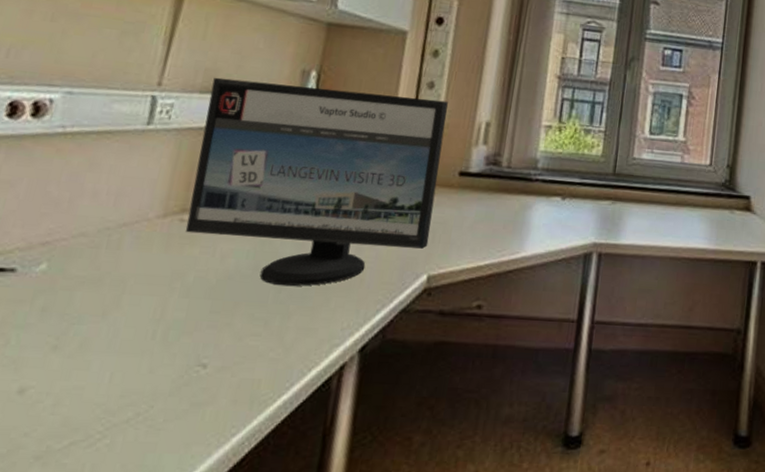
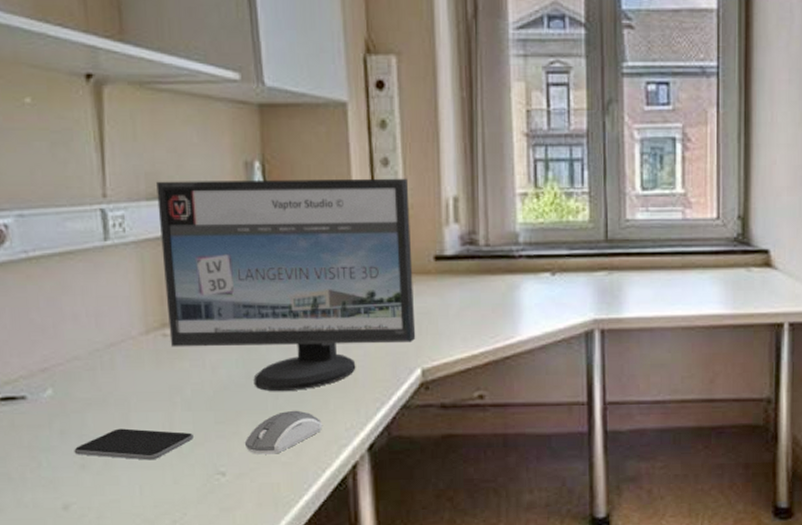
smartphone: none [50,310,184,346] -> present [74,428,193,460]
computer mouse: none [234,305,319,349] -> present [244,410,322,455]

